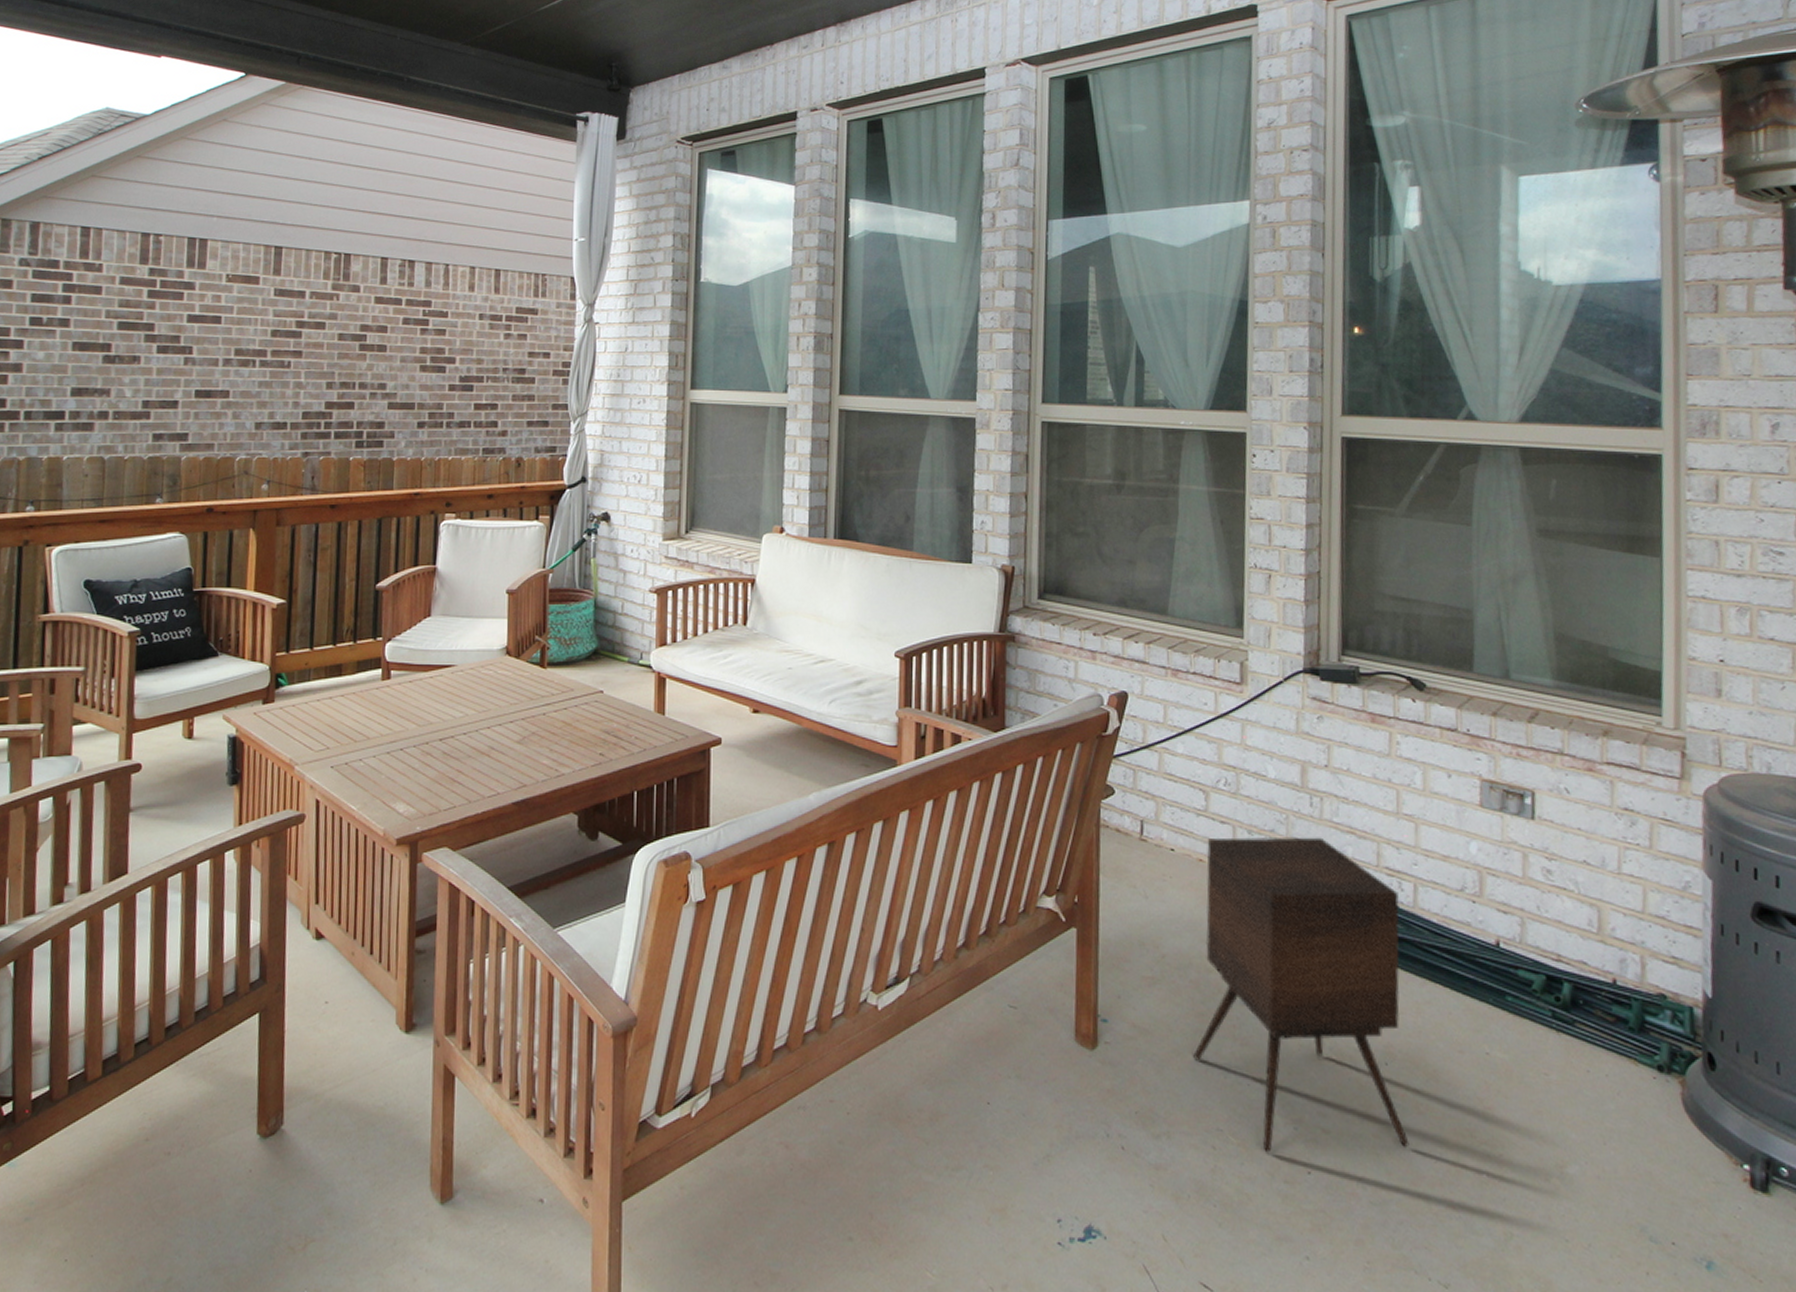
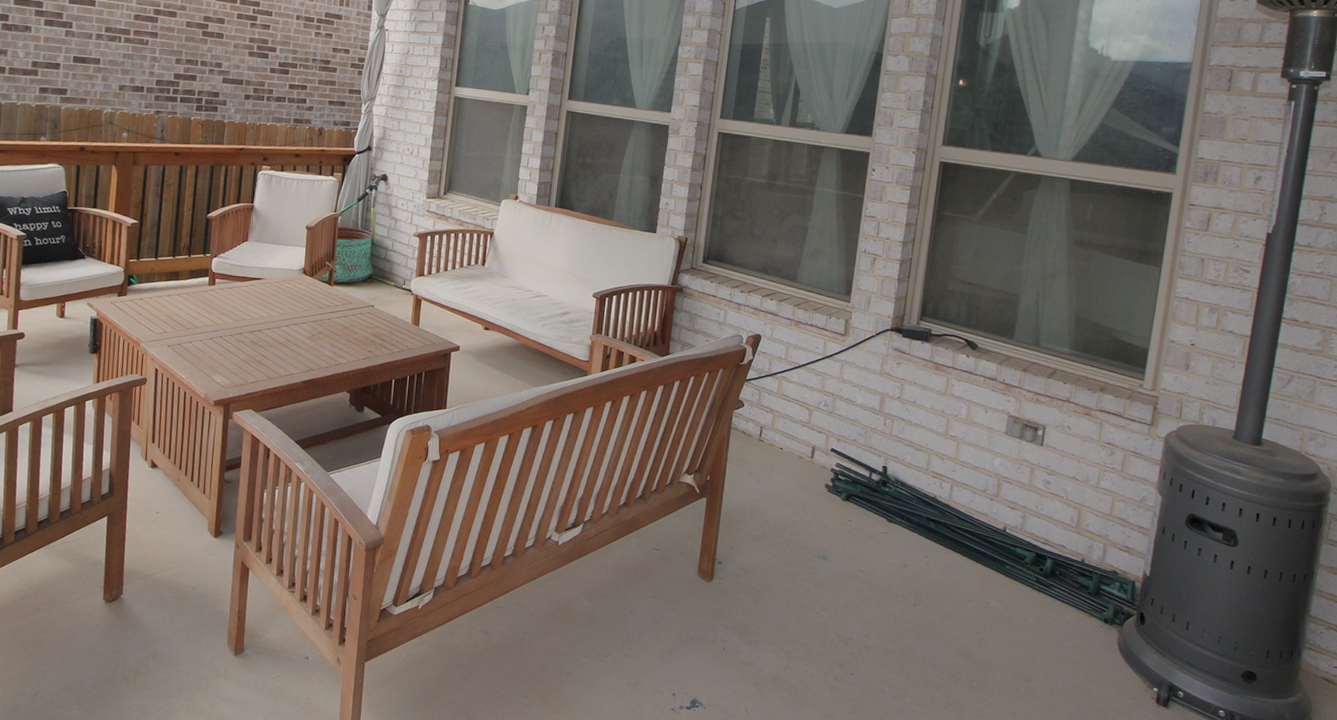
side table: present [1193,836,1410,1152] -> none [780,443,940,661]

